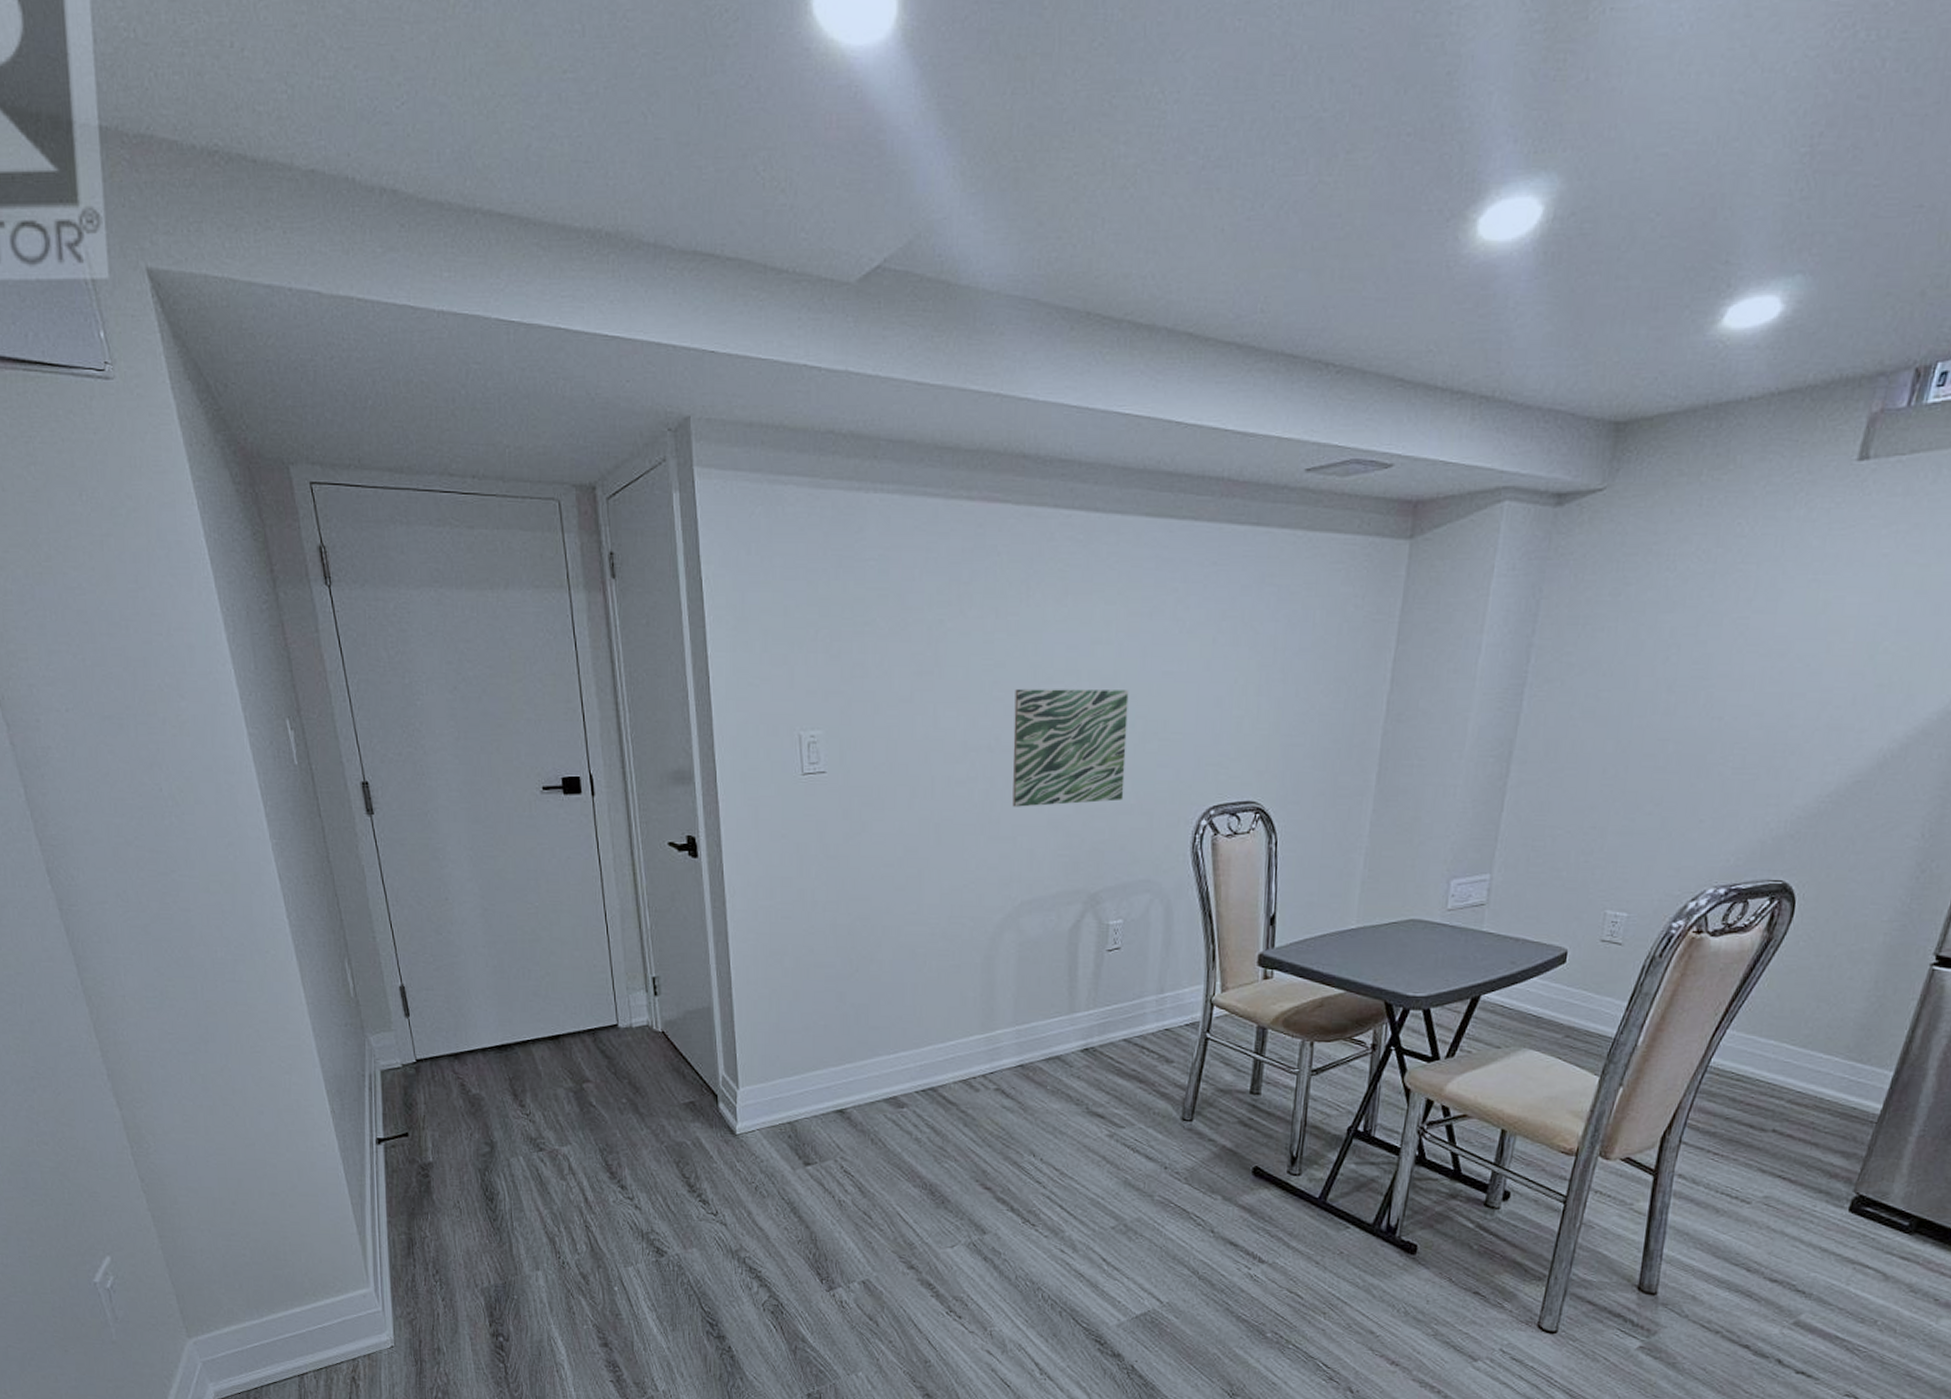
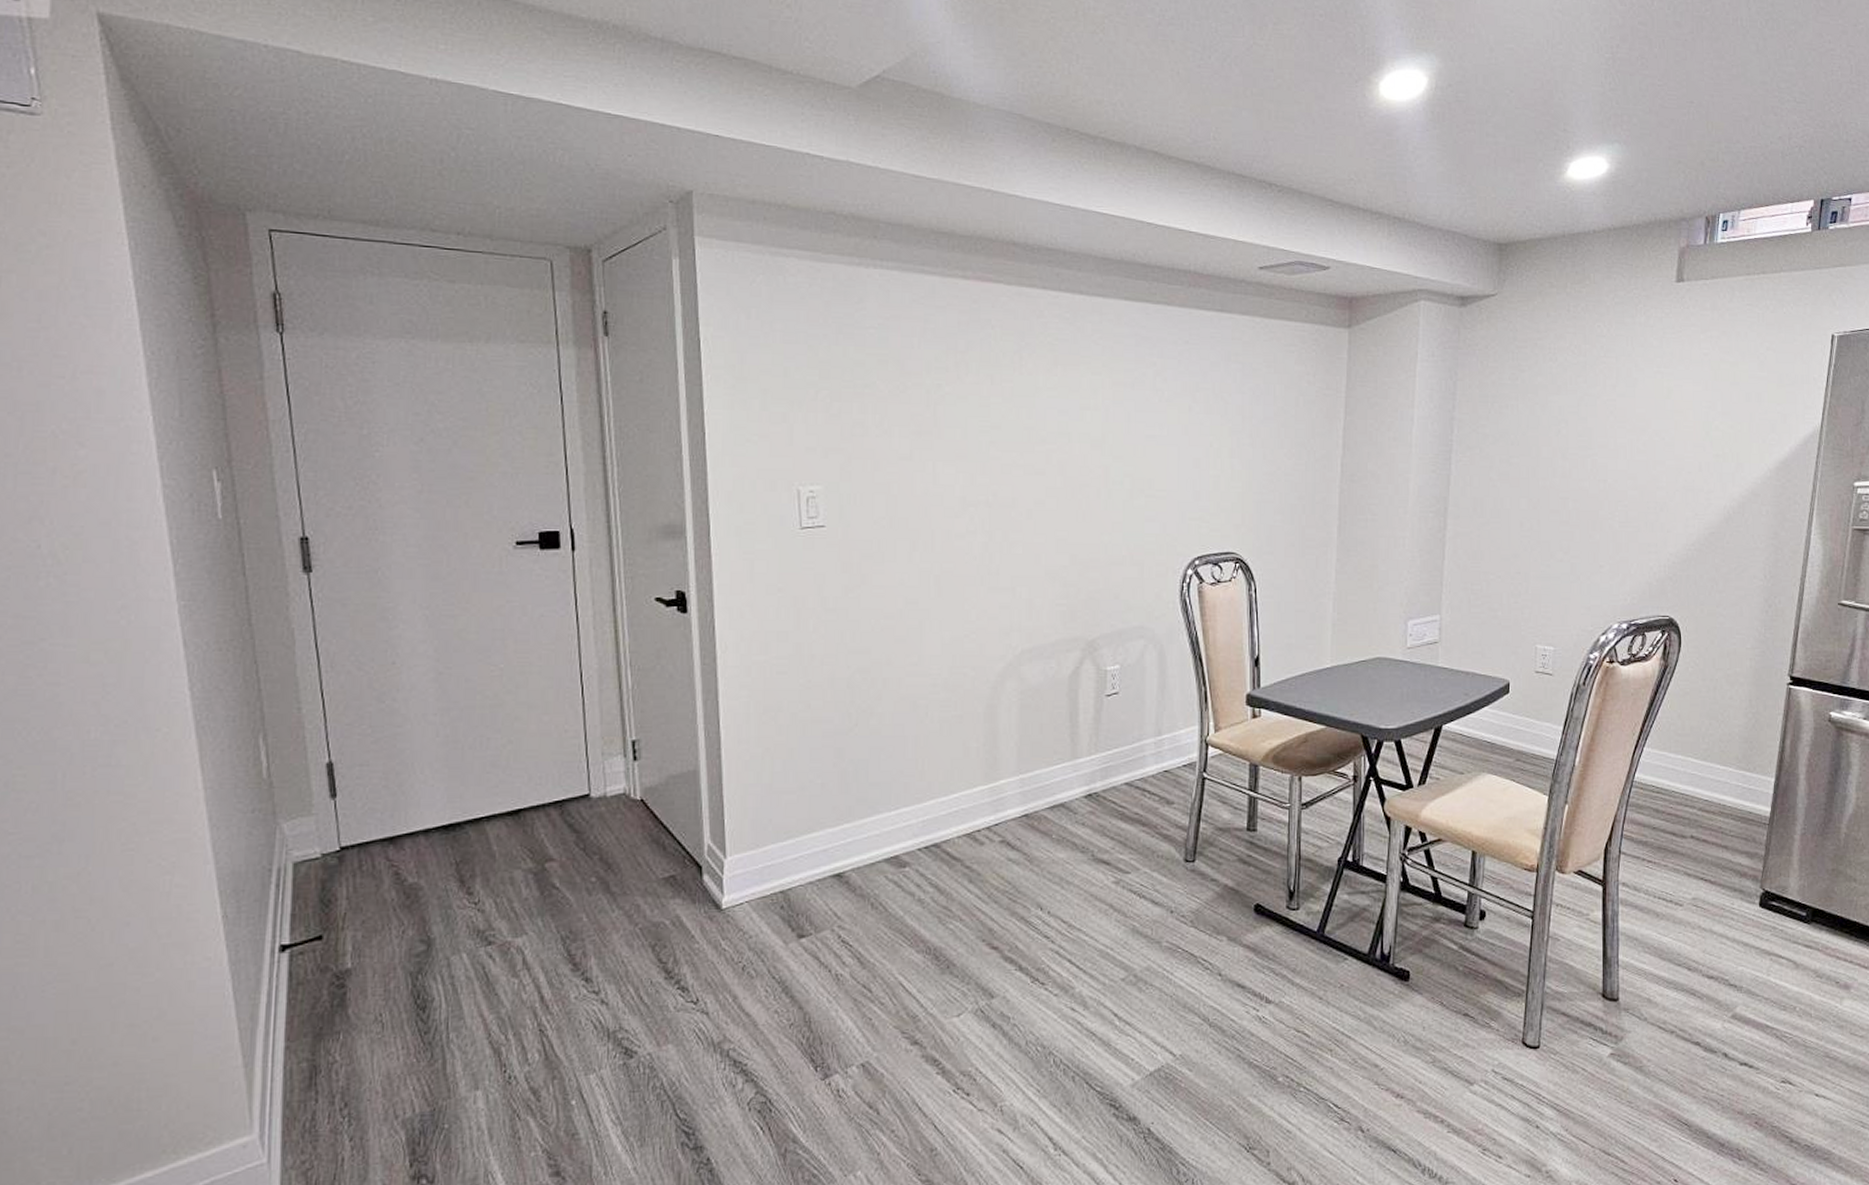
wall art: present [1012,688,1129,807] -> none [1010,448,1116,559]

